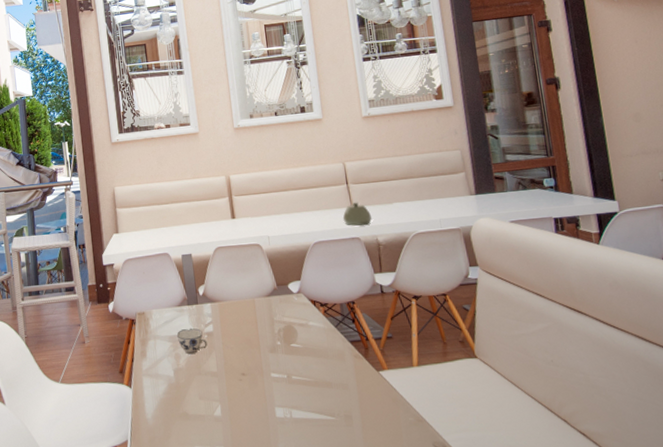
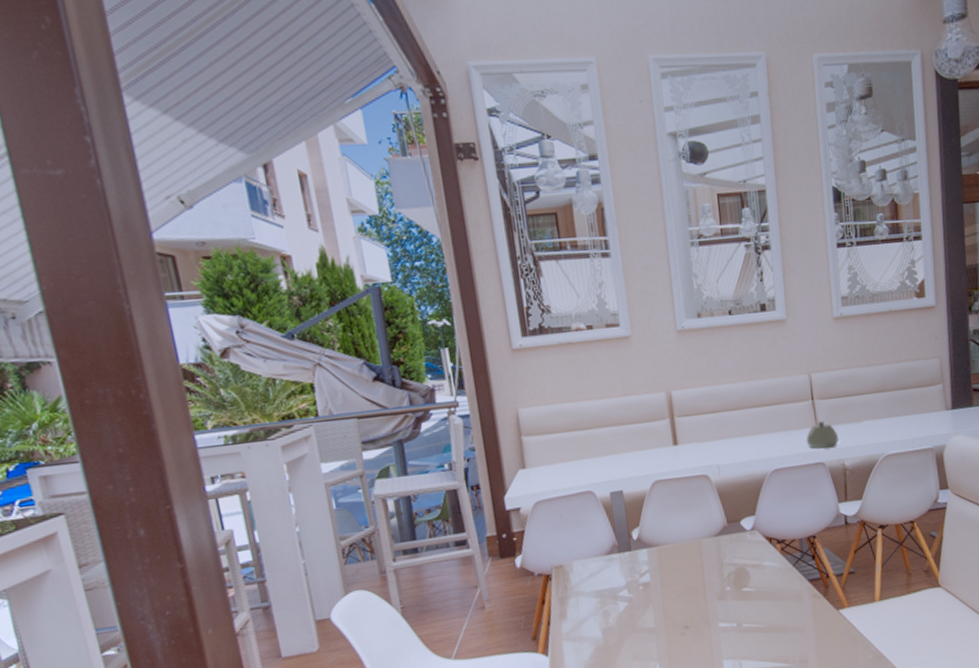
teacup: present [176,328,207,355] -> none [604,579,643,611]

